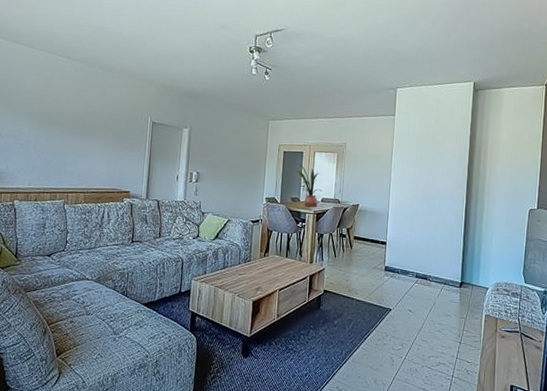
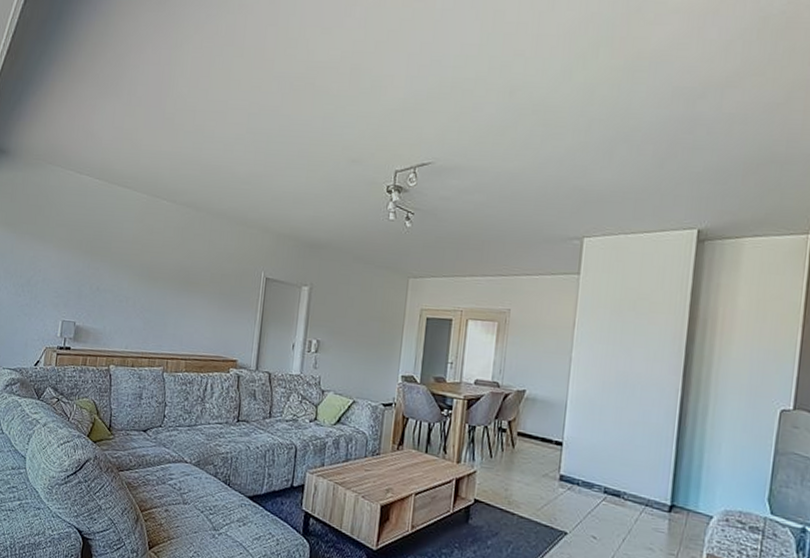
house plant: present [297,163,322,208] -> none [443,333,476,391]

